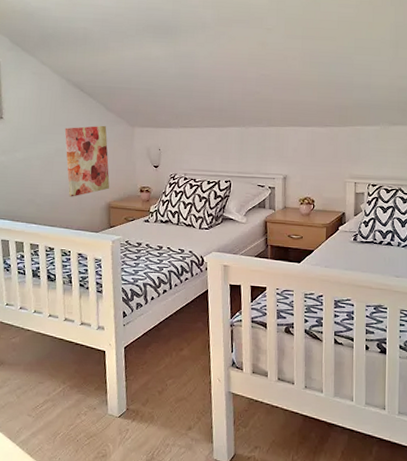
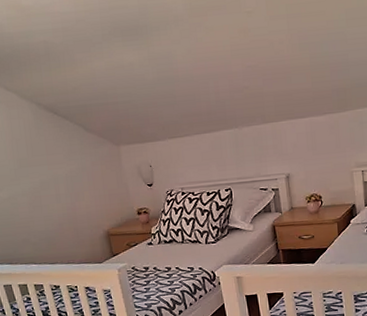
wall art: present [64,125,110,197] -> none [45,148,106,231]

